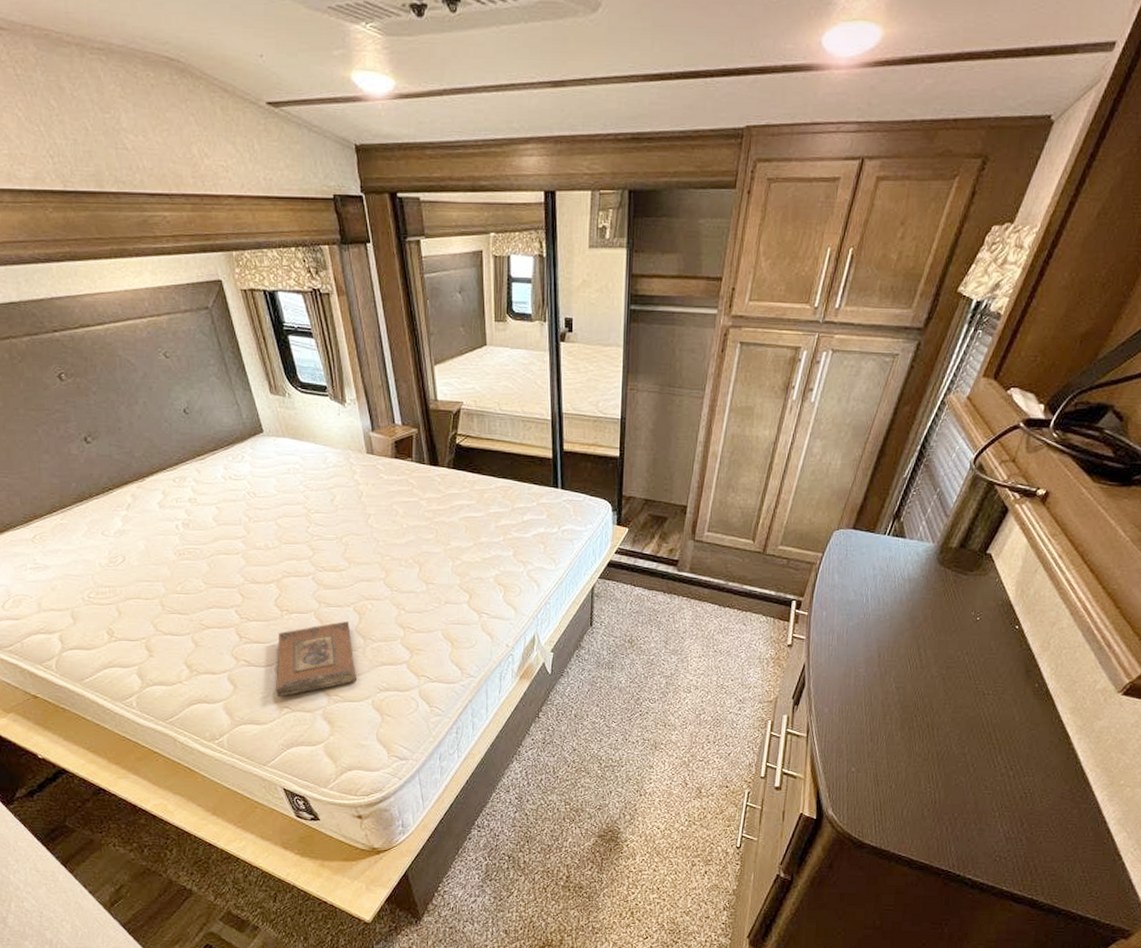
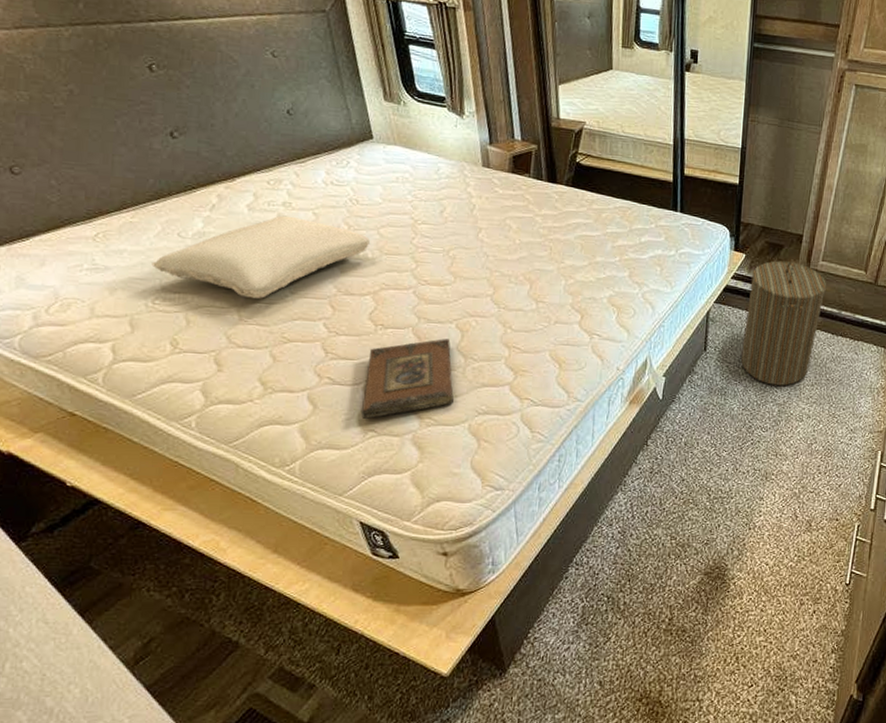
pillow: none [83,511,269,589] -> present [152,215,370,298]
laundry hamper: none [627,533,712,658] -> present [741,261,826,386]

